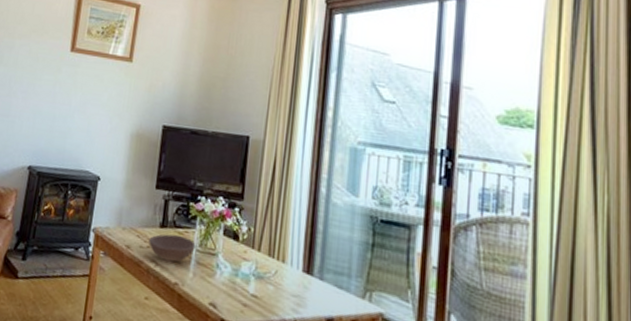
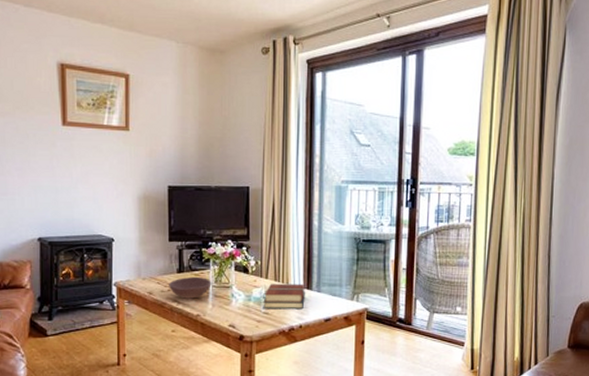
books: none [251,258,305,298] -> present [263,283,306,309]

